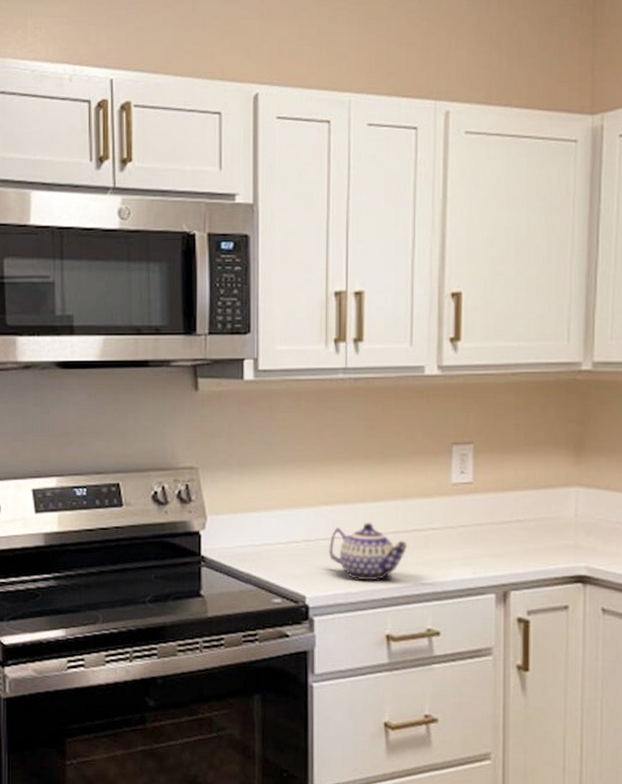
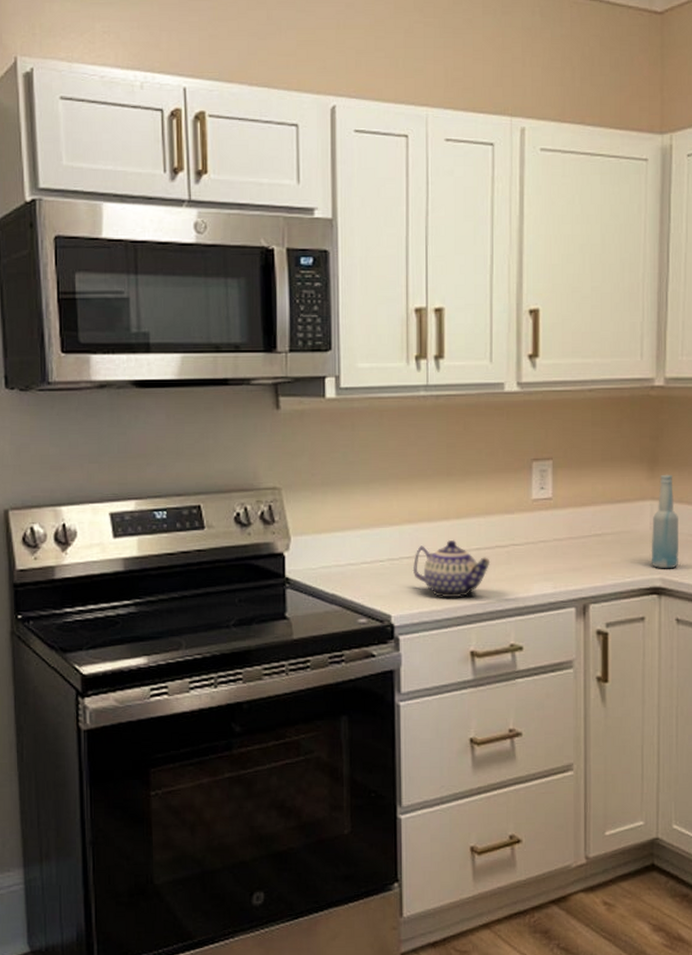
bottle: none [576,460,605,557] -> present [651,474,678,569]

